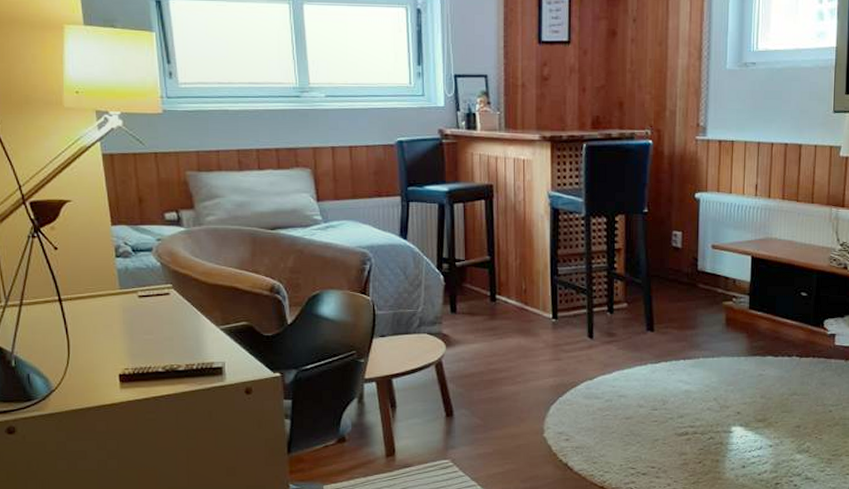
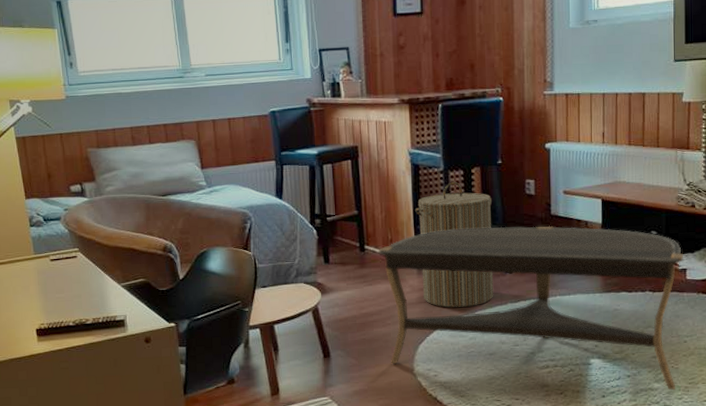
coffee table: none [511,280,834,462] -> present [378,225,684,391]
laundry hamper: none [552,229,635,366] -> present [414,181,494,308]

